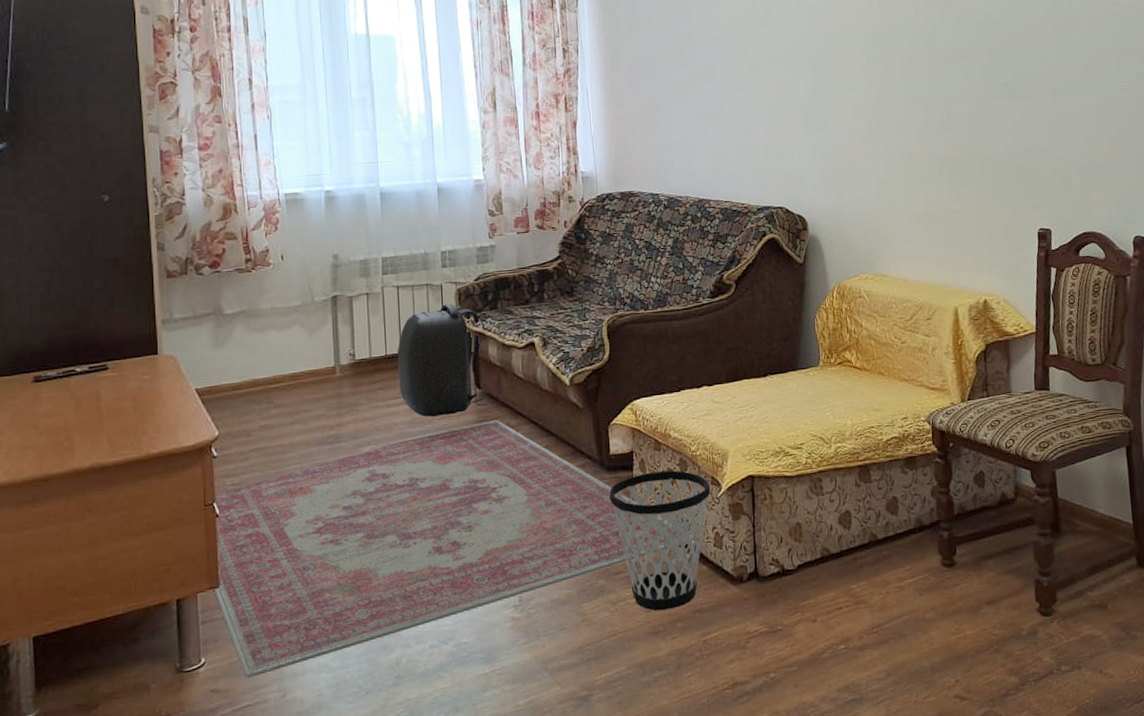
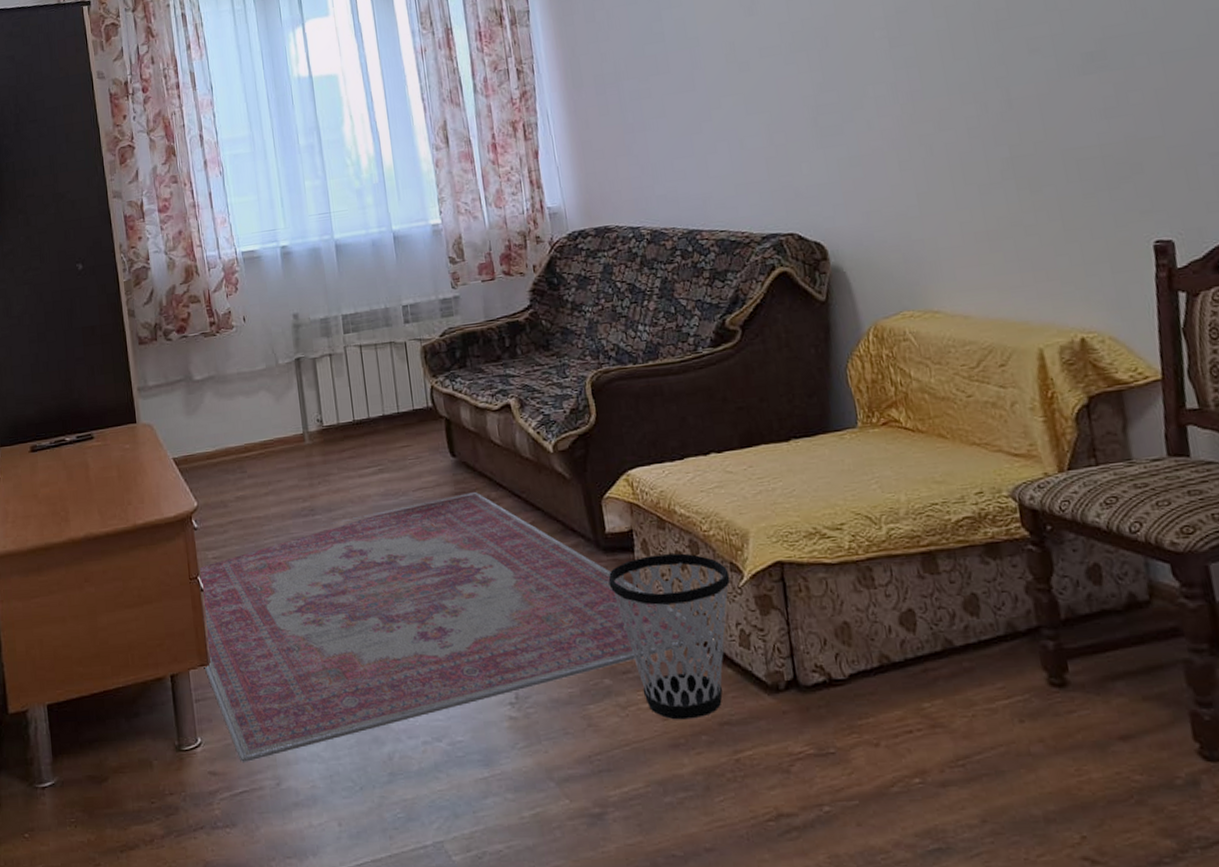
backpack: present [397,304,494,417] -> none [364,363,471,489]

